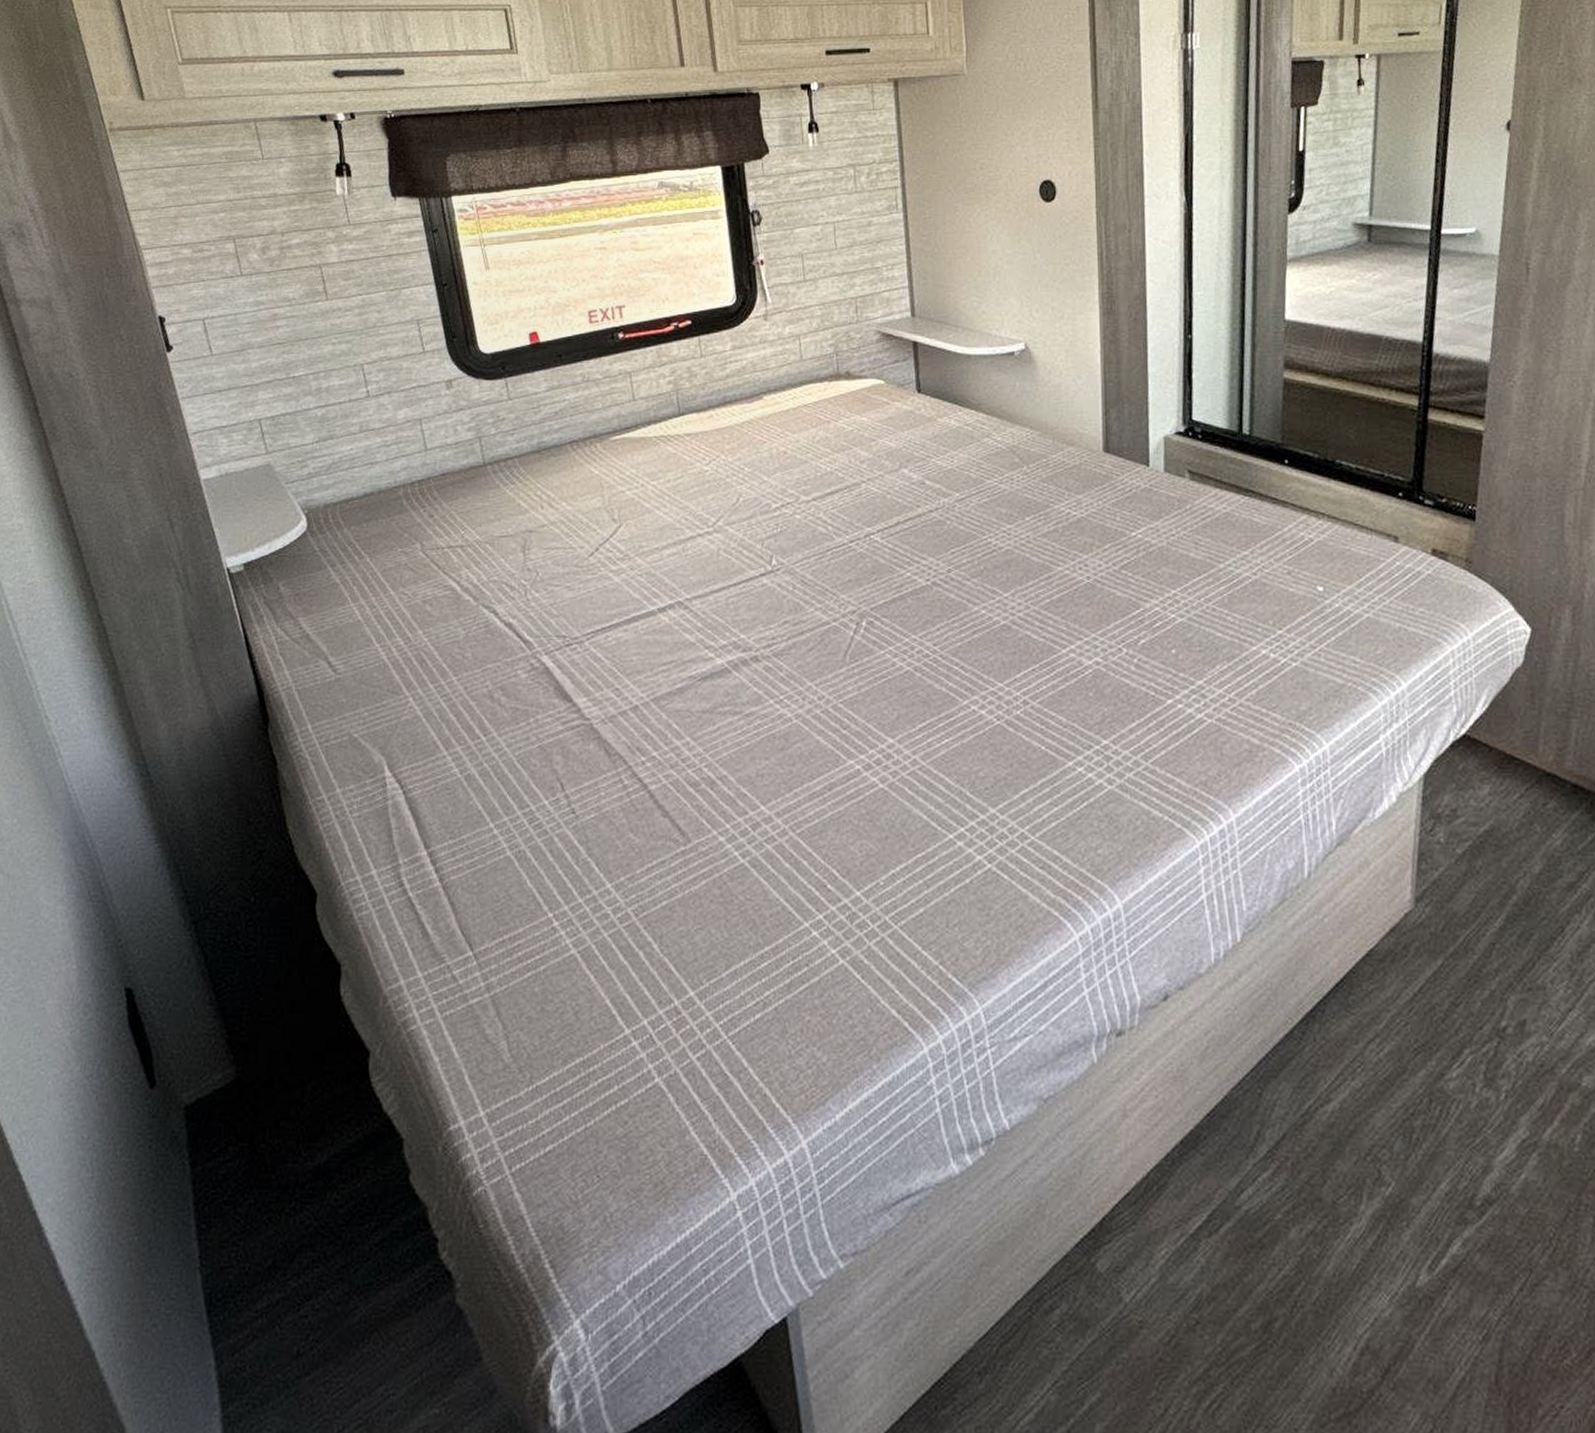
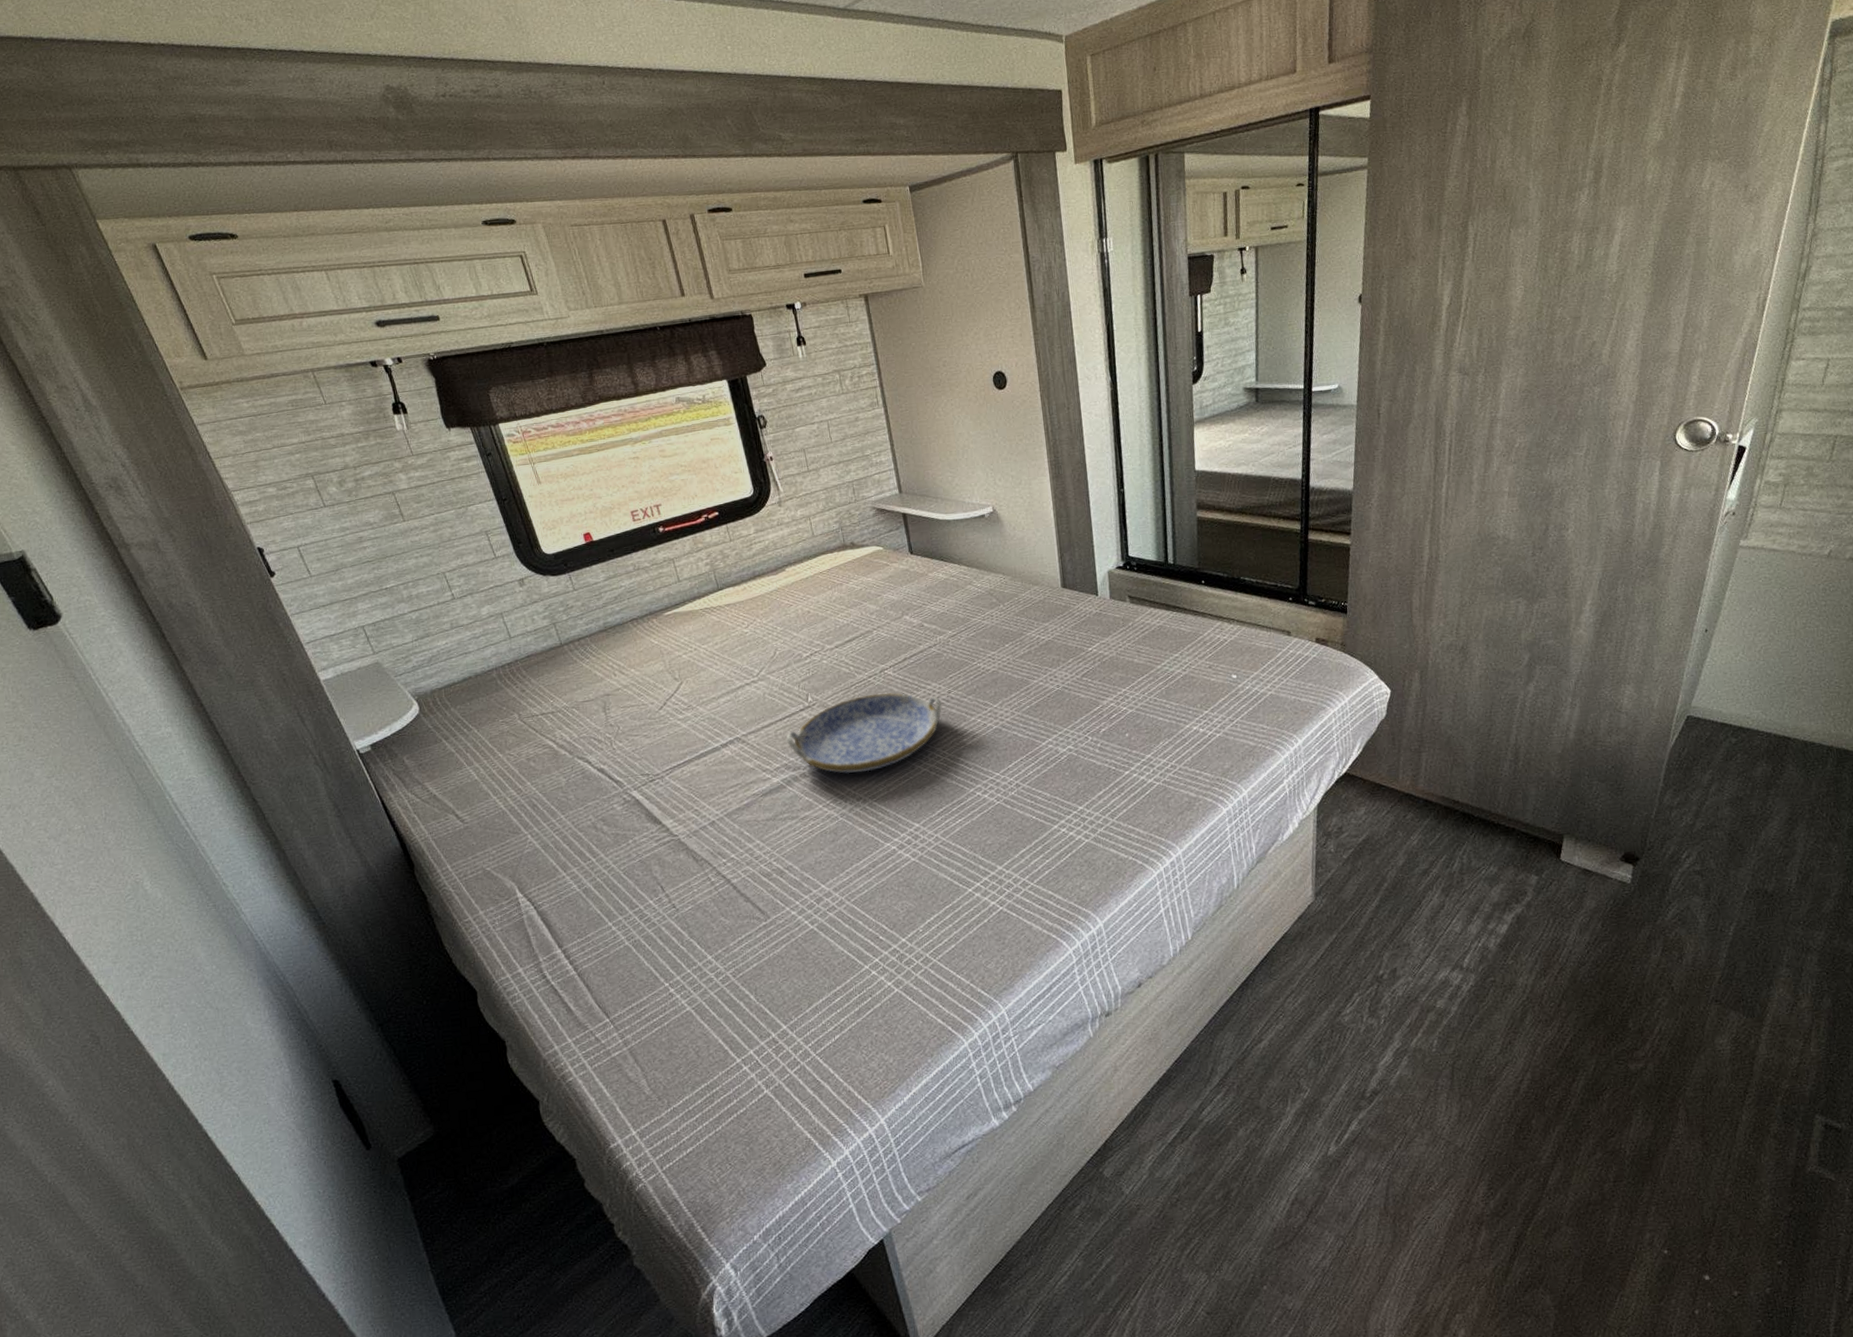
serving tray: none [740,563,939,664] -> present [786,692,943,774]

